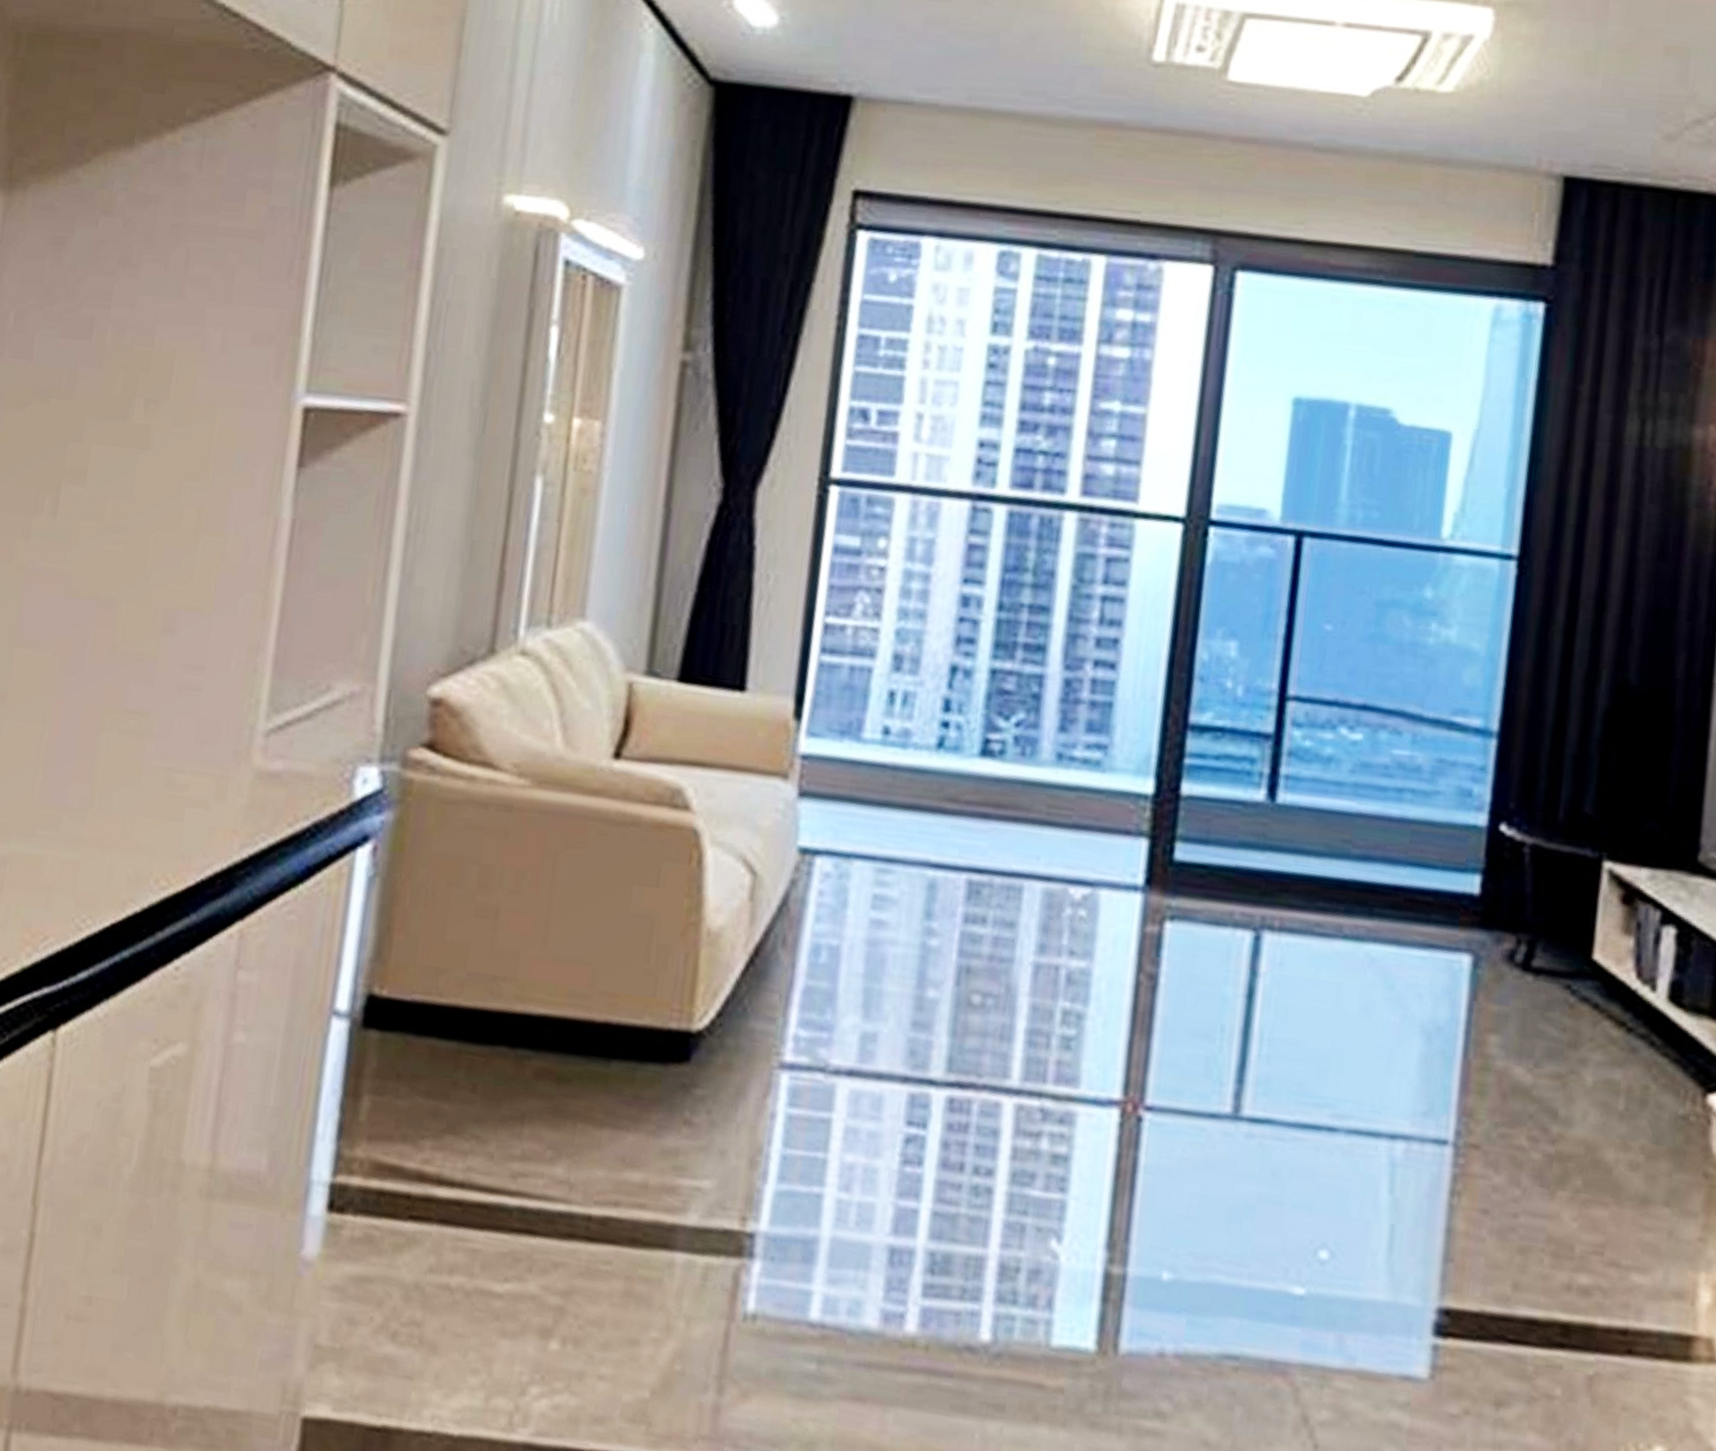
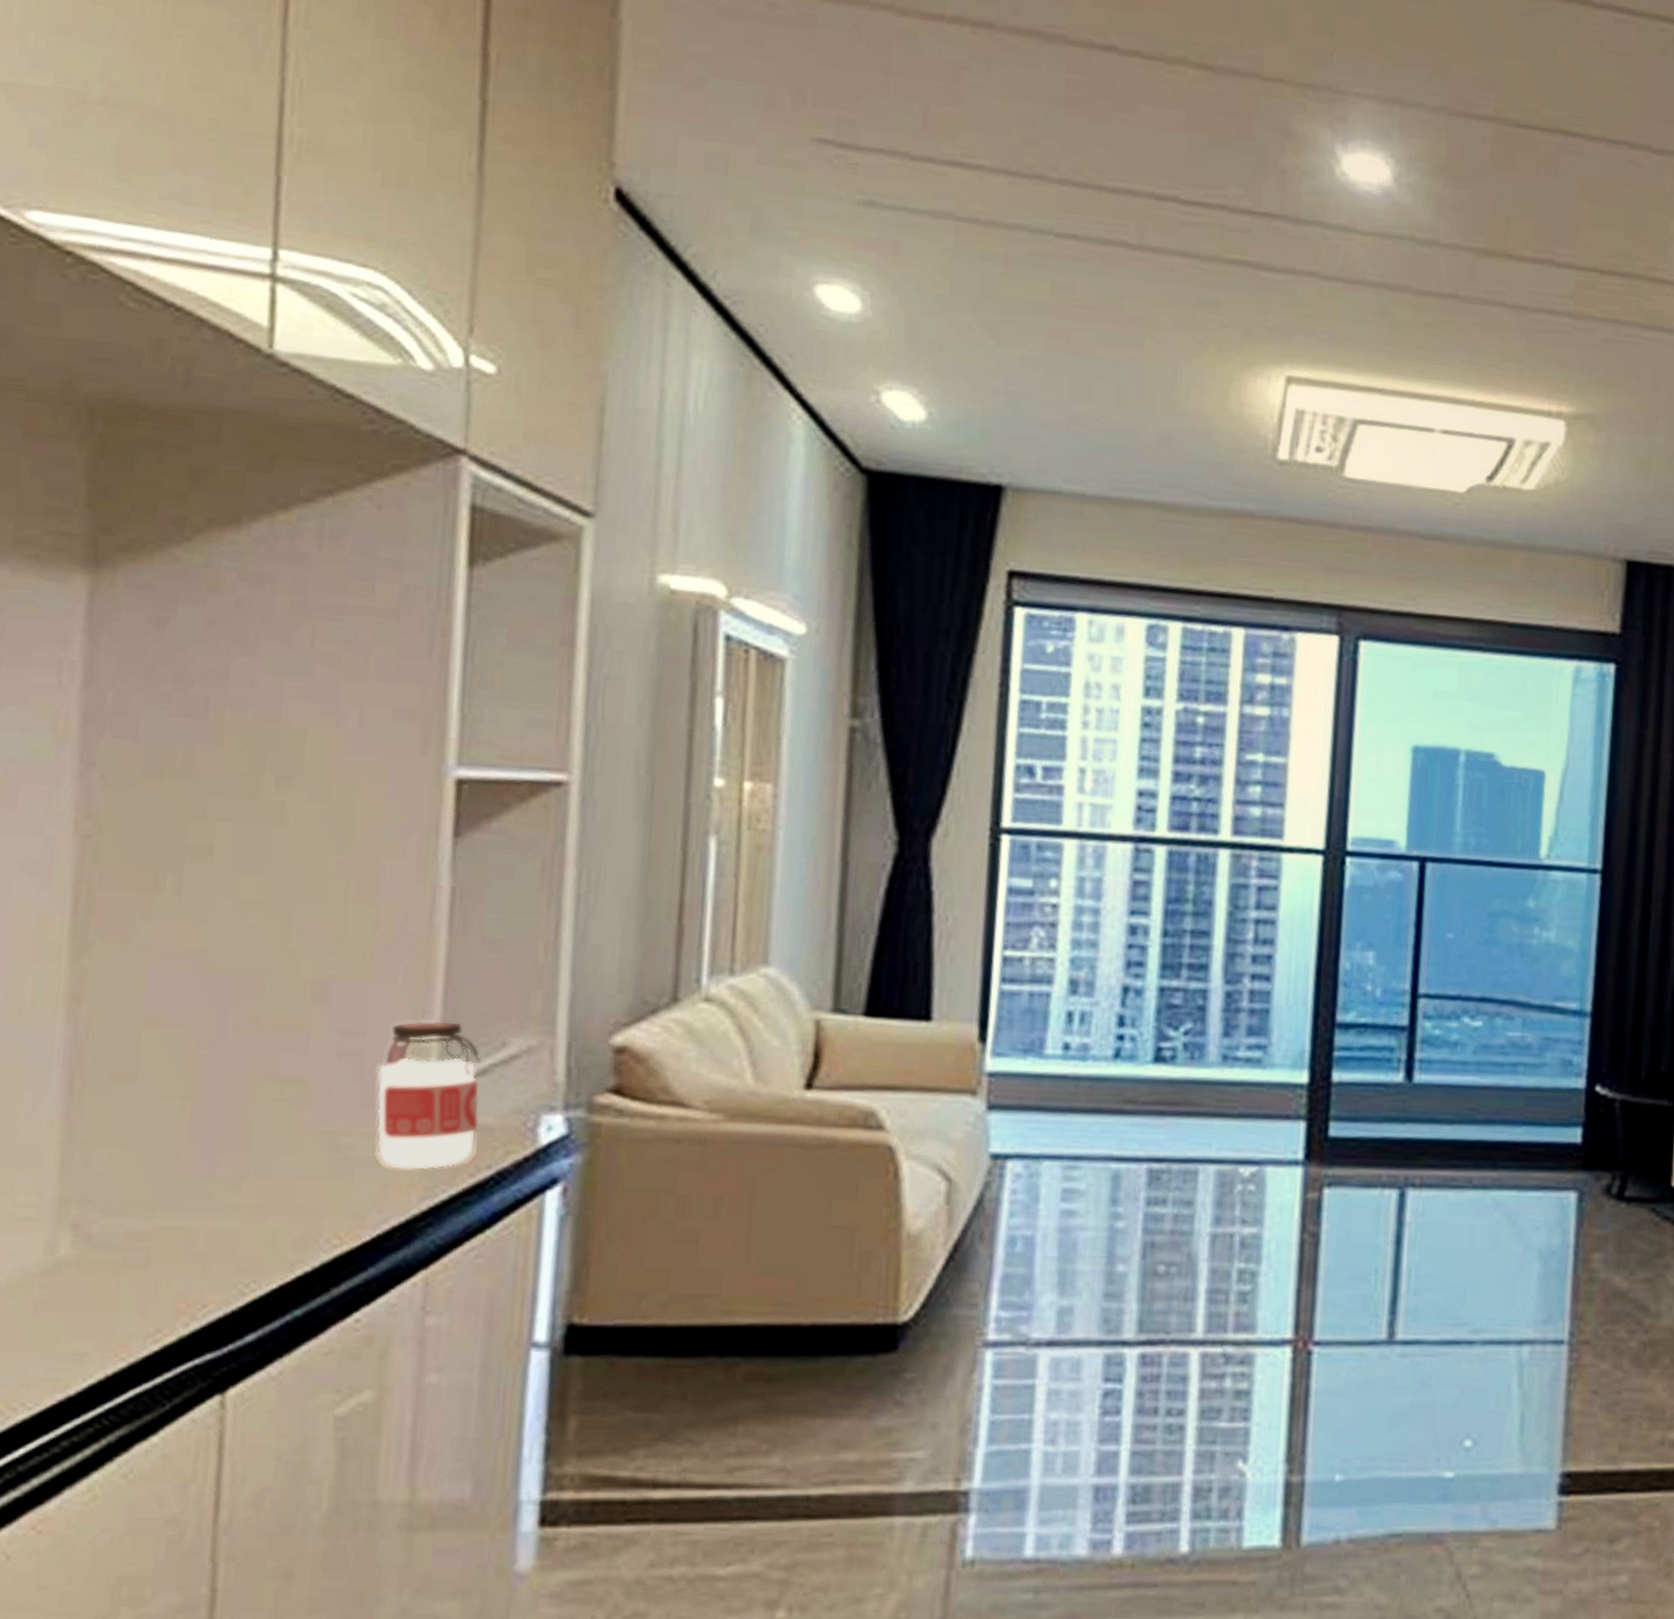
jar: none [207,660,307,815] -> present [377,1022,481,1169]

